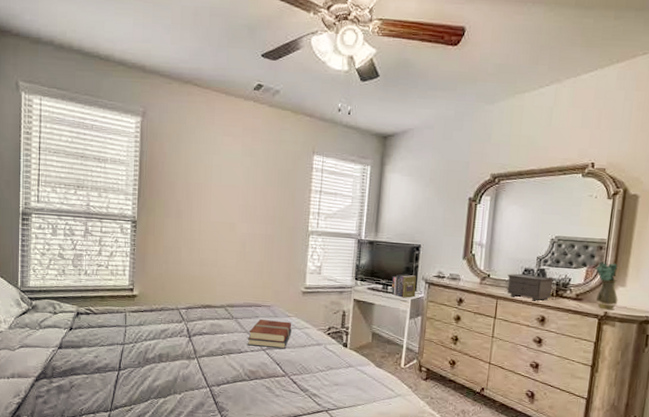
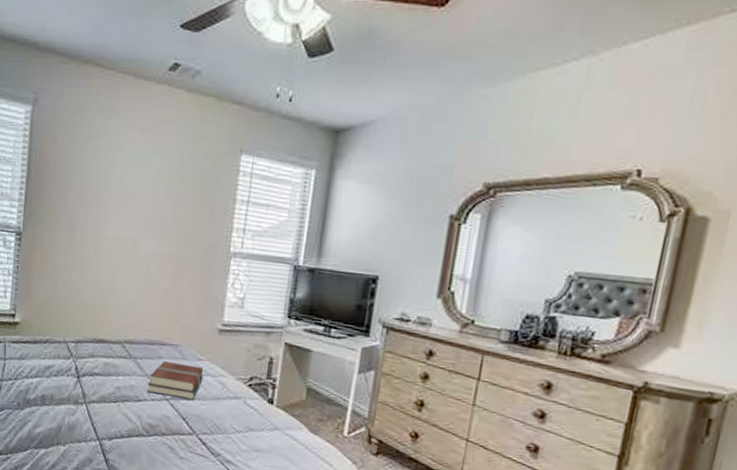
books: present [391,274,416,298] -> none [335,313,371,346]
jewelry box: present [507,273,555,302] -> none [497,321,570,361]
vase: present [594,260,618,310] -> none [631,308,670,380]

